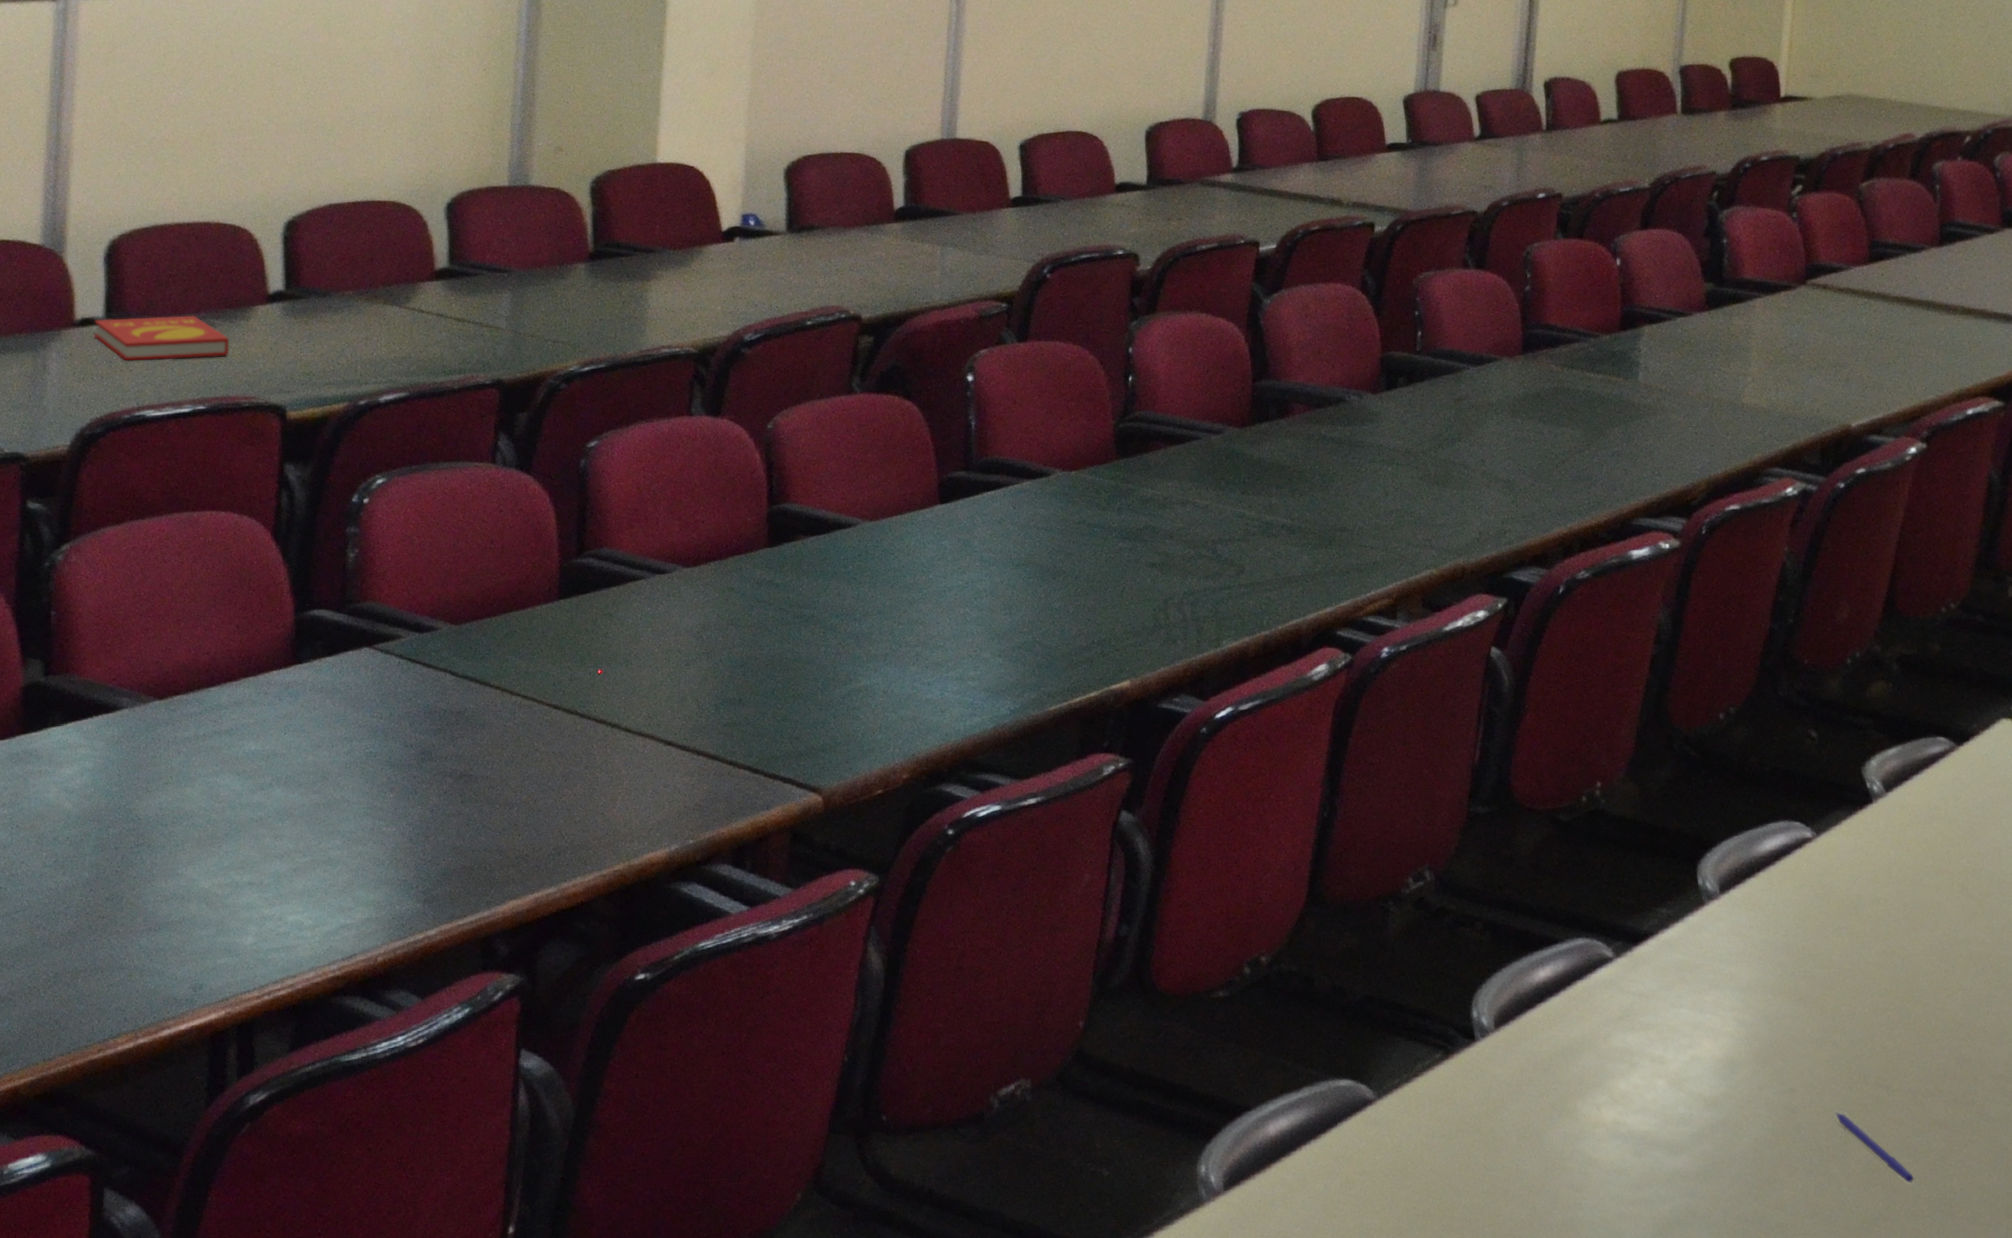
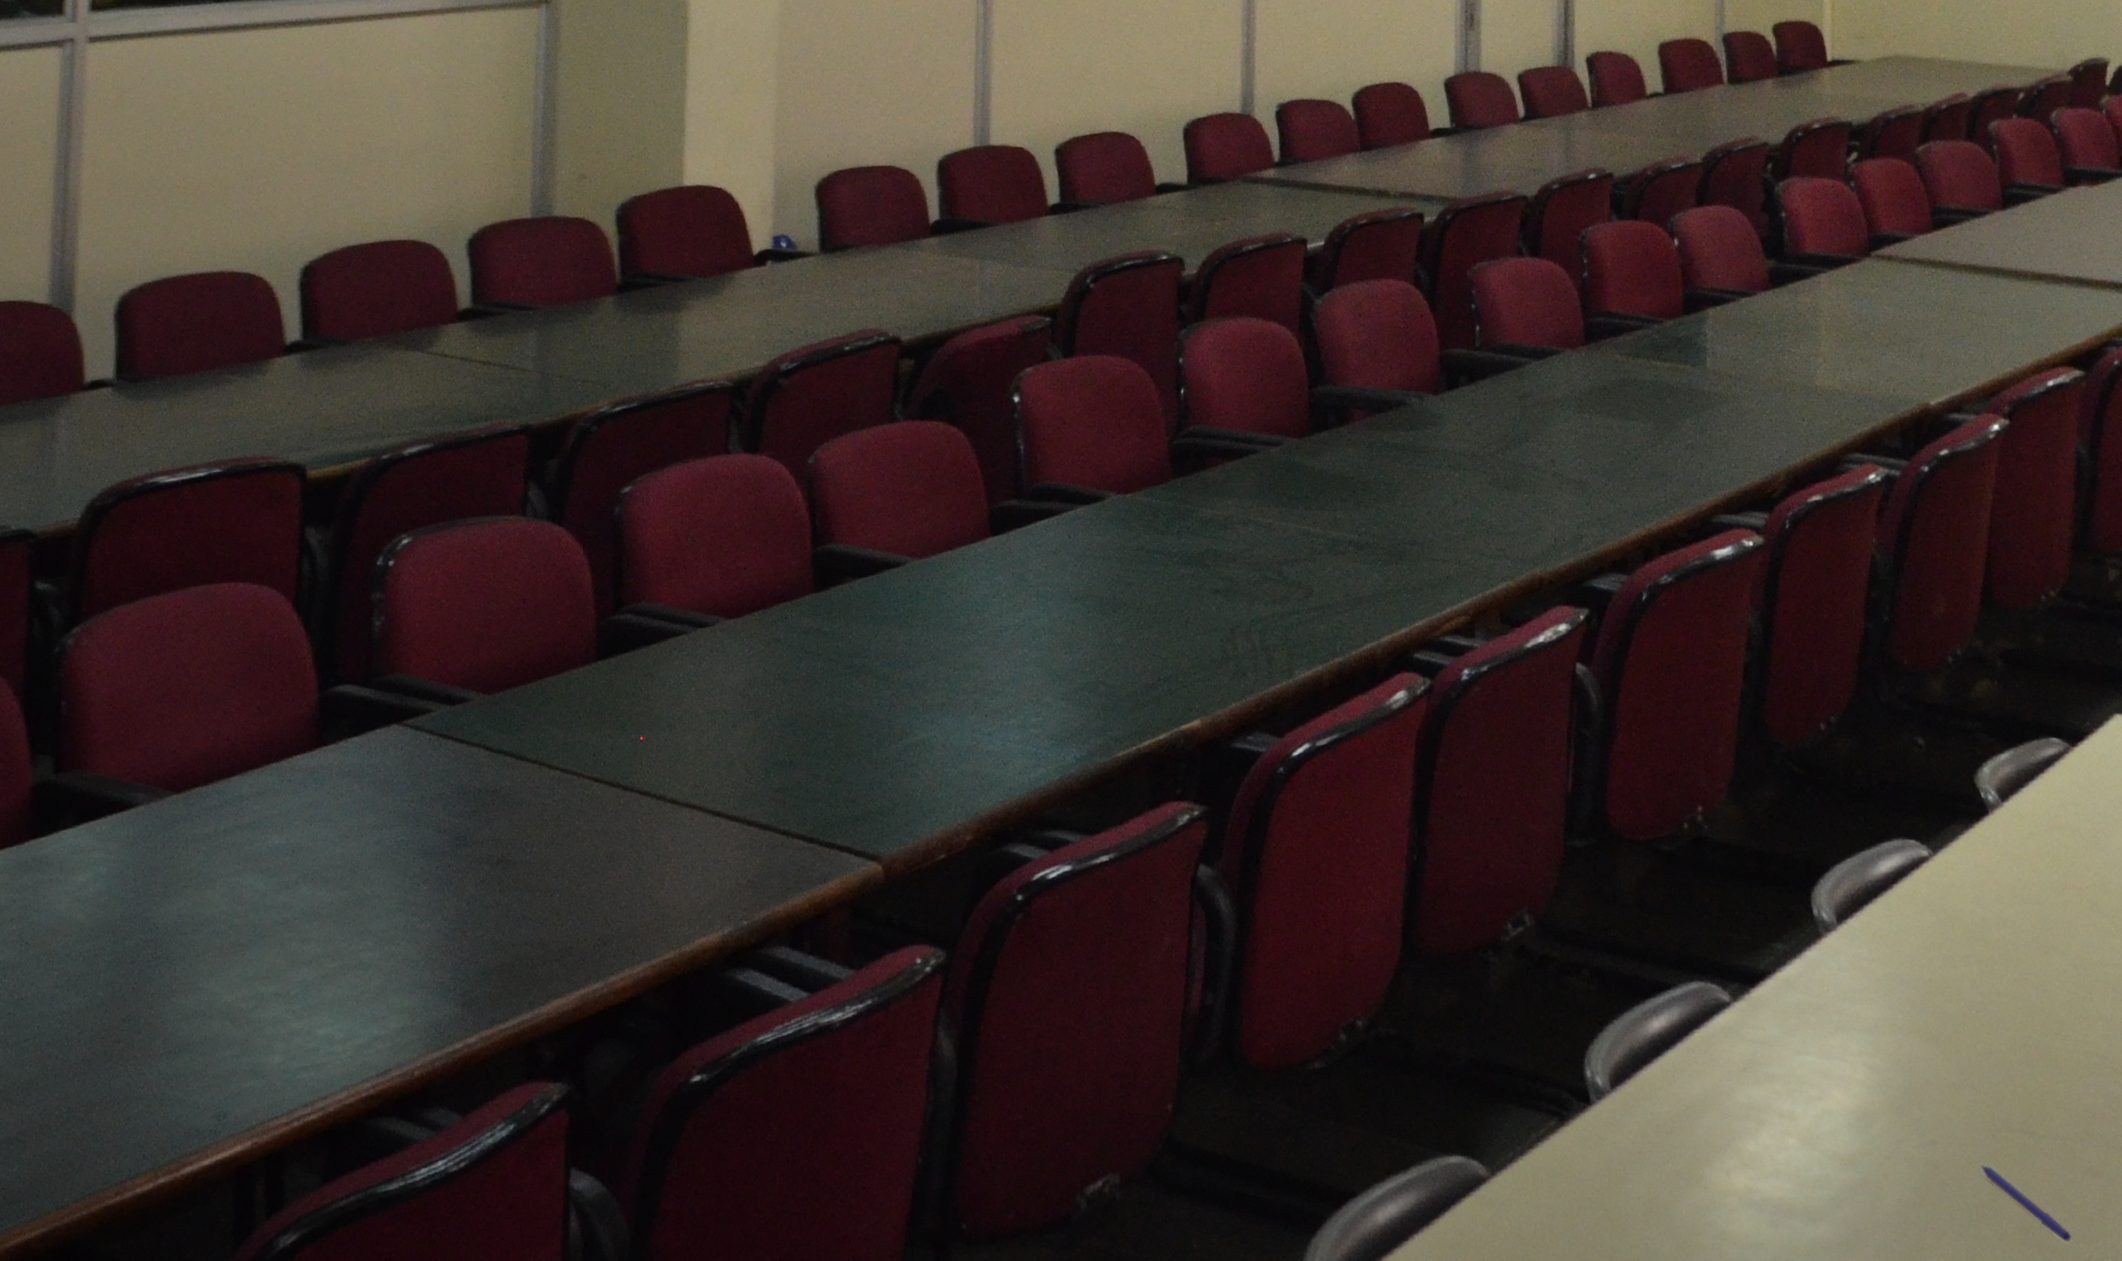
book: present [94,315,230,361] -> none [104,372,246,425]

